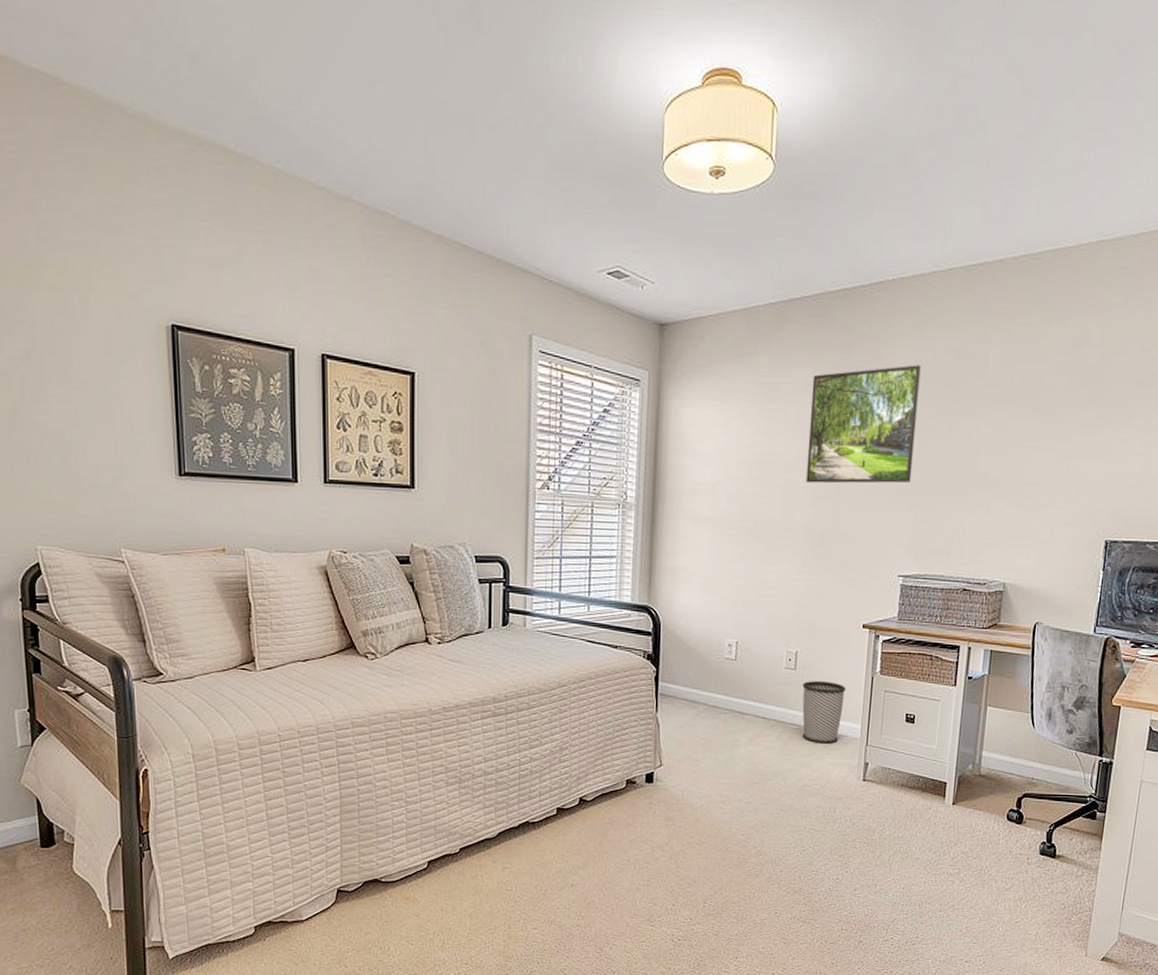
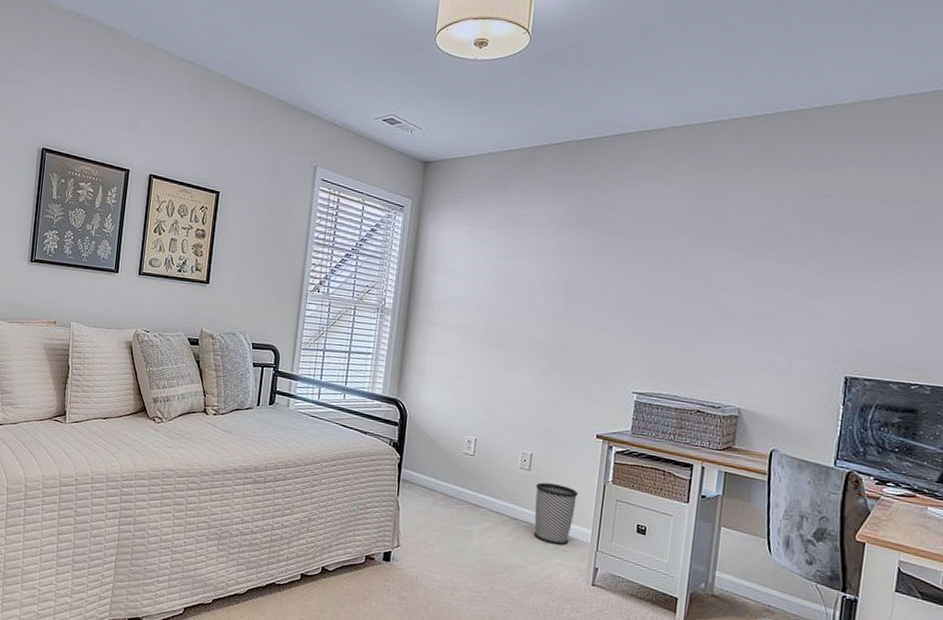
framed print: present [805,365,921,484] -> none [547,205,659,308]

